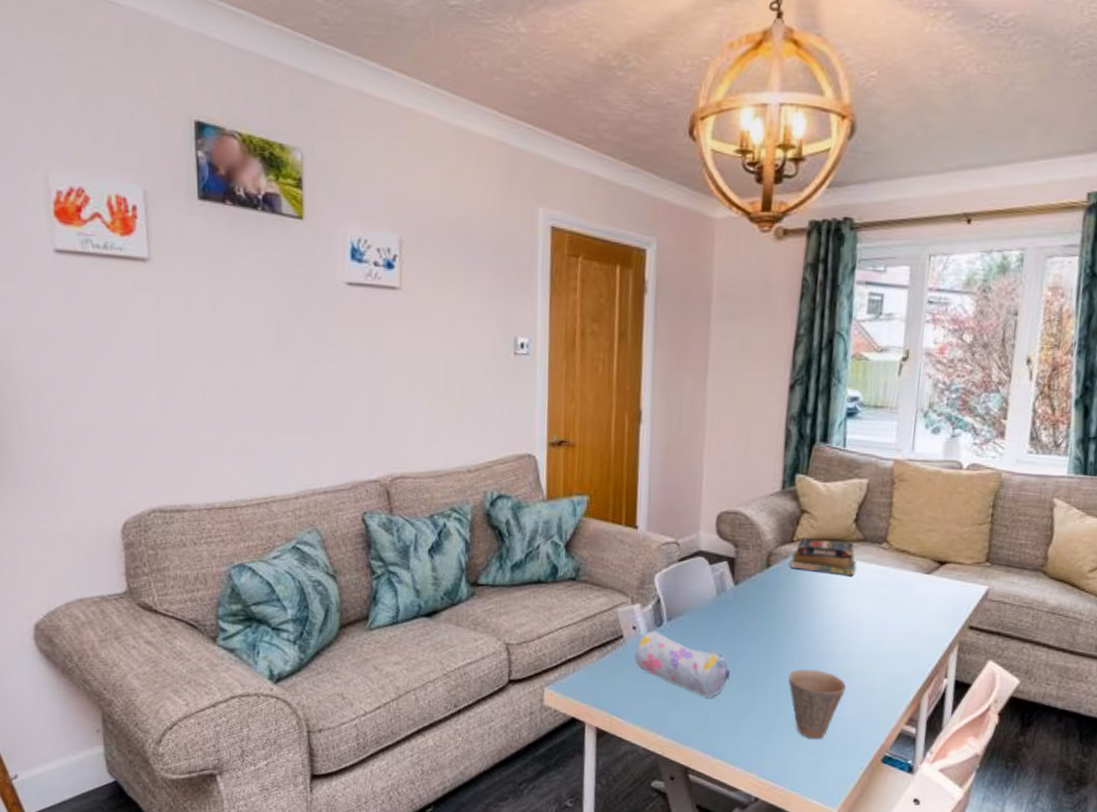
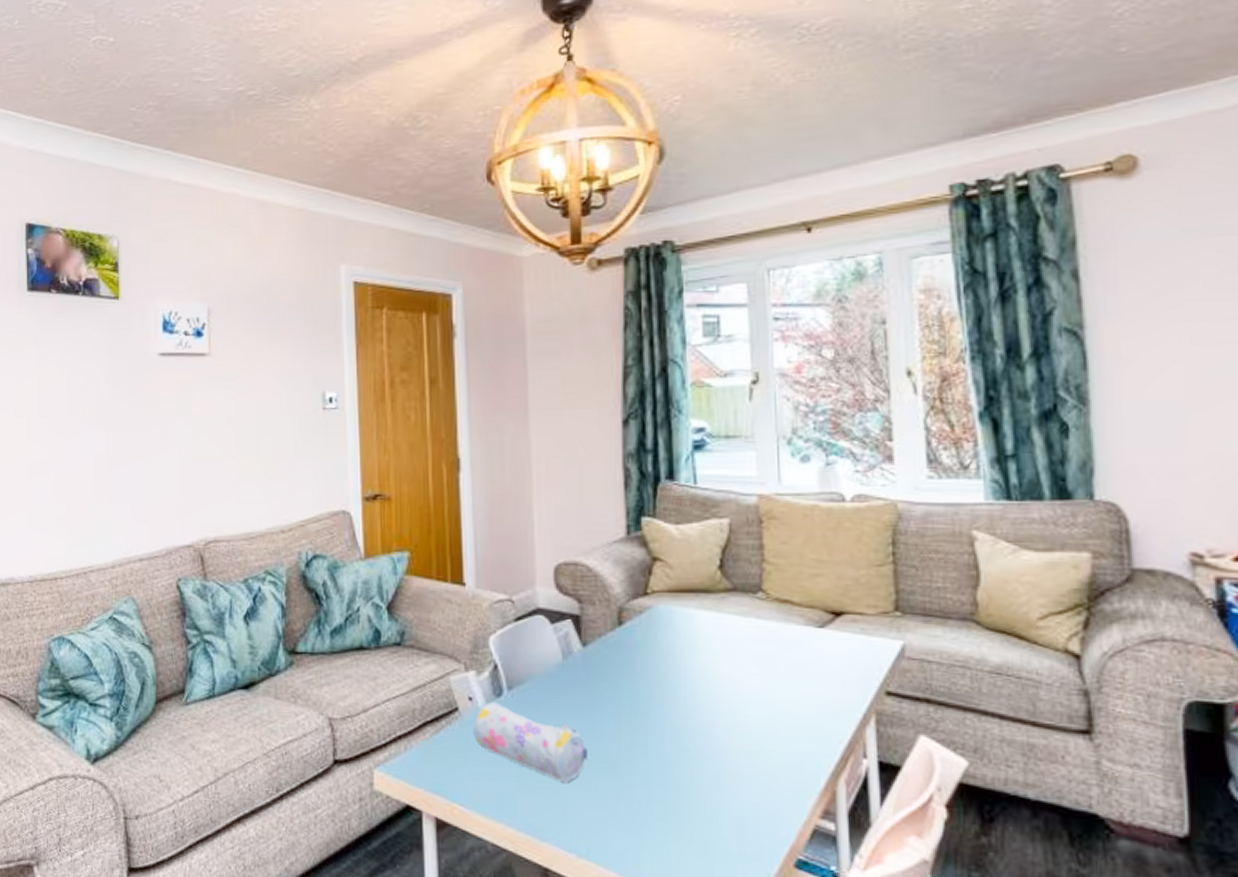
cup: present [788,668,847,739] -> none [660,746,736,836]
books: present [790,537,857,575] -> none [647,588,728,632]

